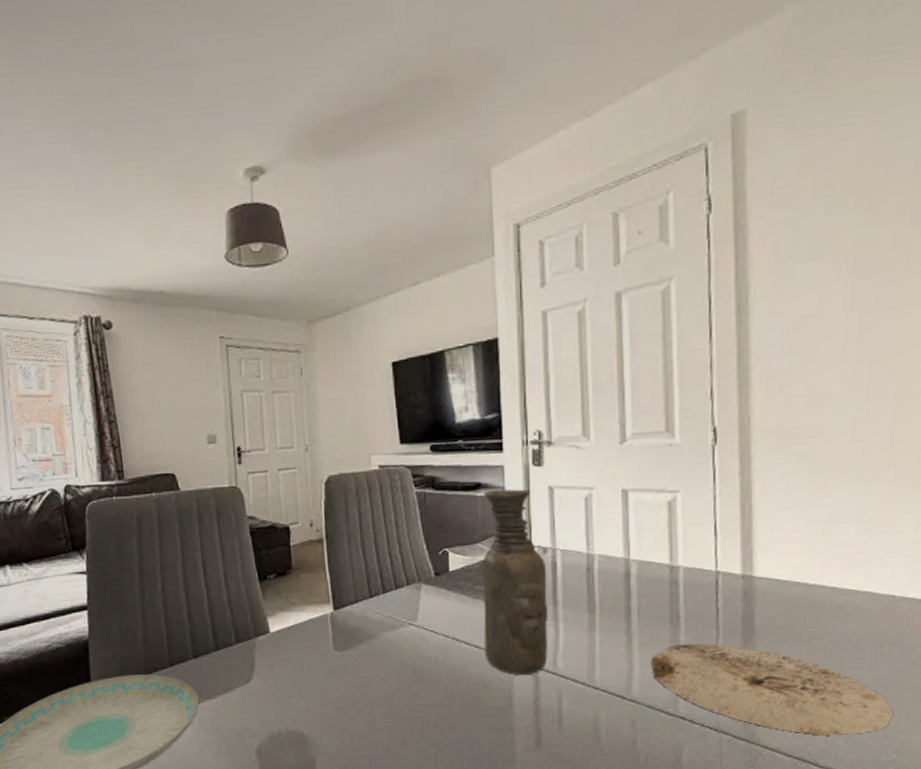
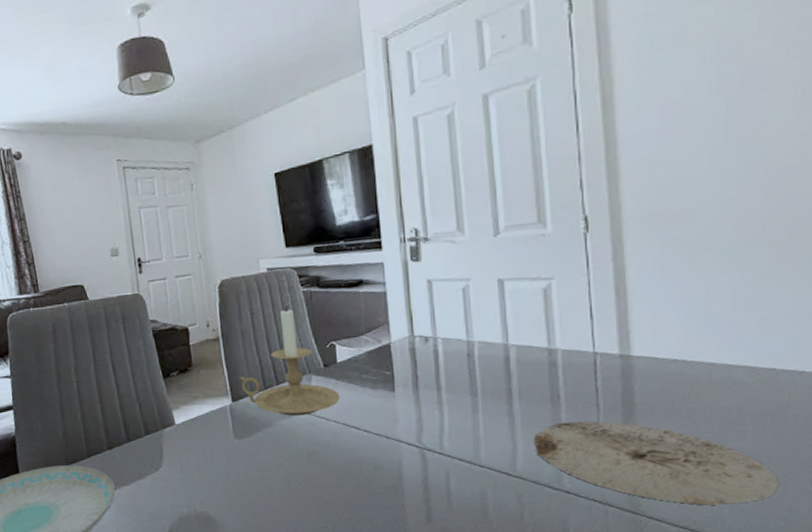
candle holder: none [343,507,451,628] -> present [240,306,340,416]
vase: present [483,489,549,676] -> none [366,283,434,457]

